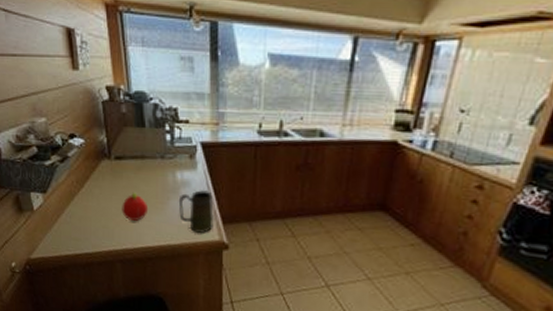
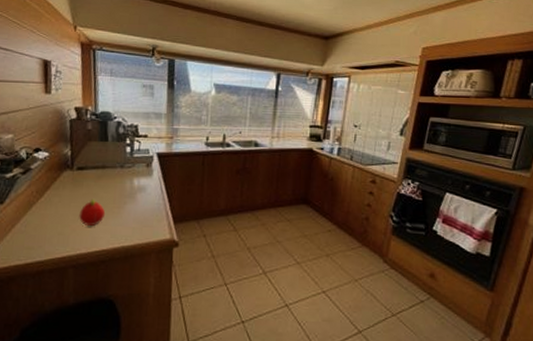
mug: present [178,190,214,233] -> none [134,194,166,233]

